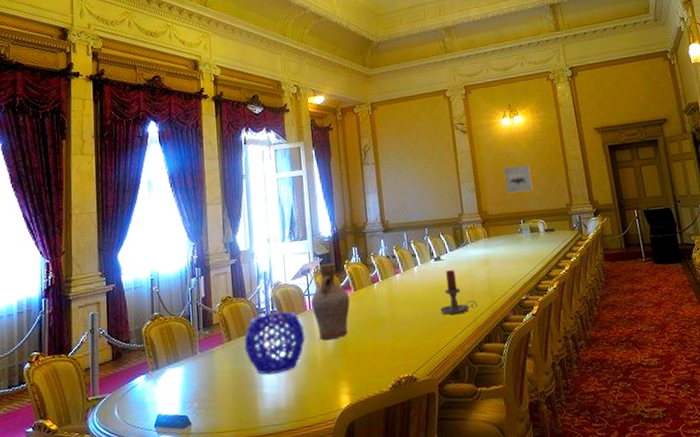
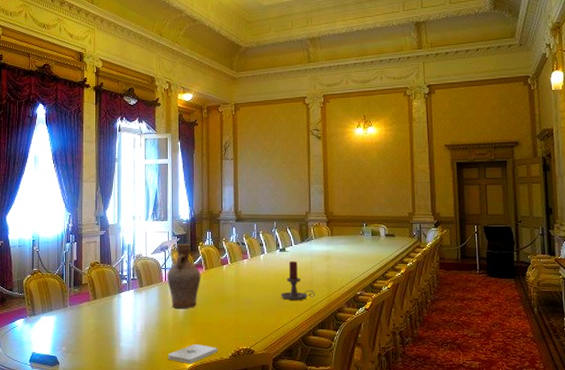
decorative bowl: present [244,311,305,375] -> none [107,281,160,332]
notepad: none [320,378,376,404] -> present [168,343,217,364]
wall art: present [502,163,534,194] -> none [352,172,379,198]

